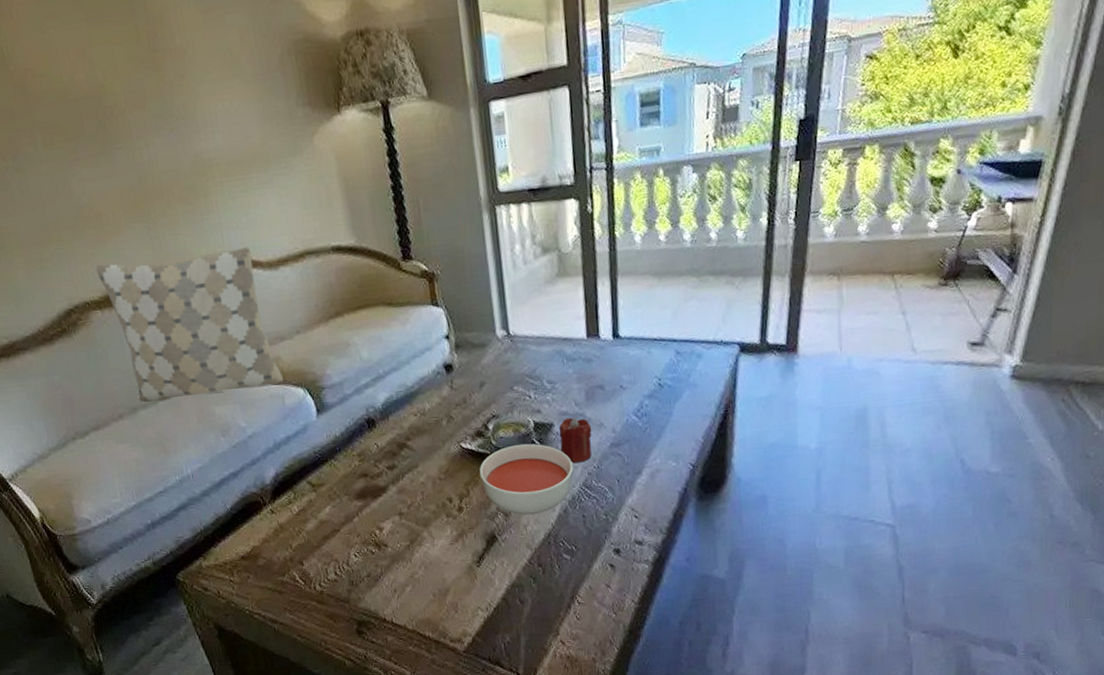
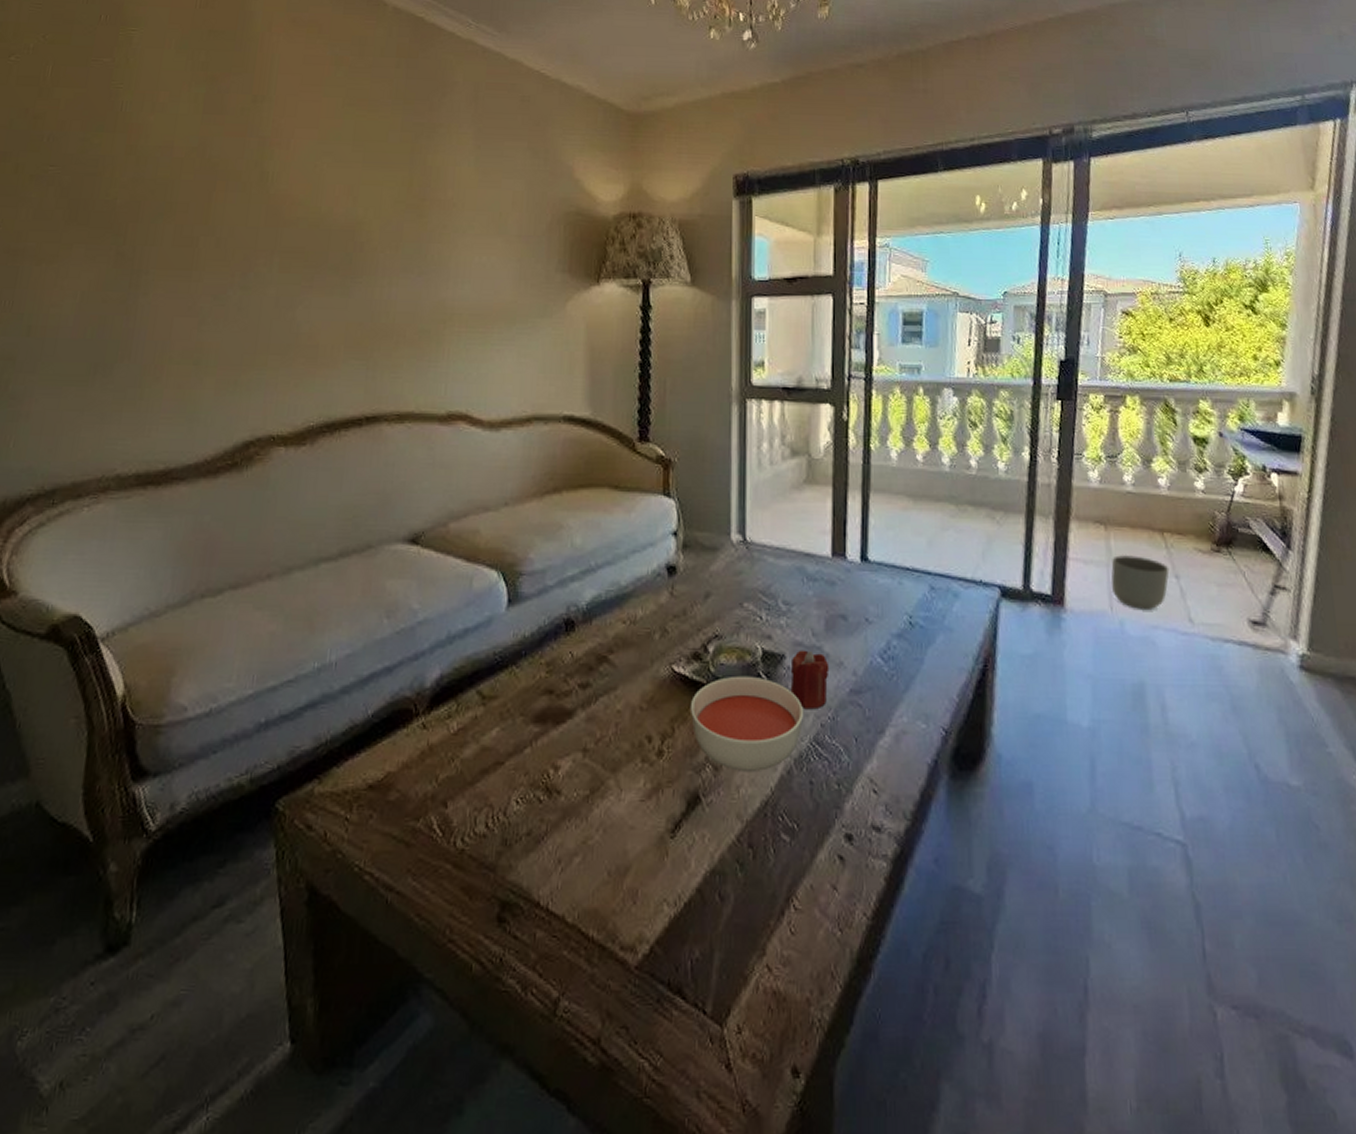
pillow: present [95,247,284,403] -> none [294,397,478,564]
planter: none [841,299,897,346] -> present [1110,554,1170,609]

